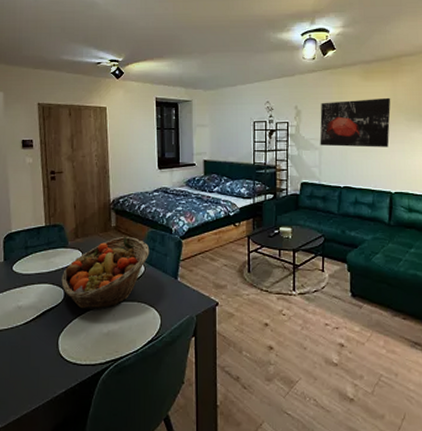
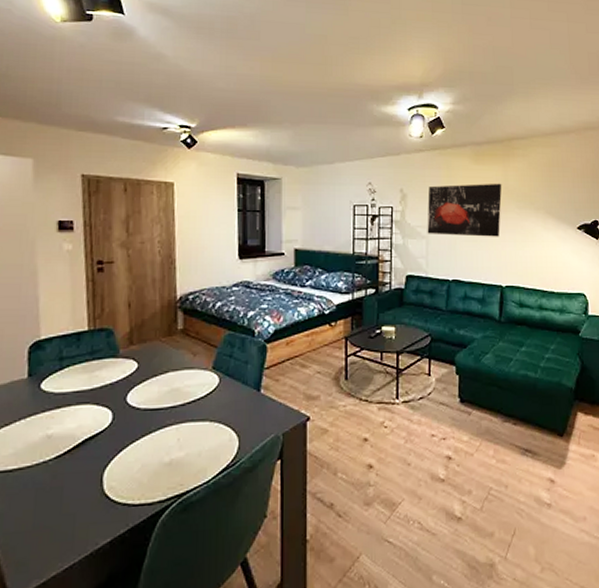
fruit basket: present [61,236,150,310] -> none [108,340,226,436]

